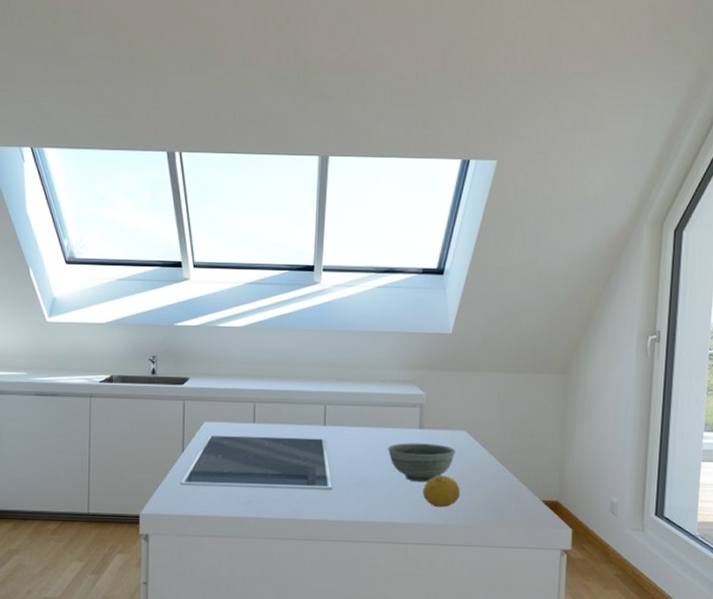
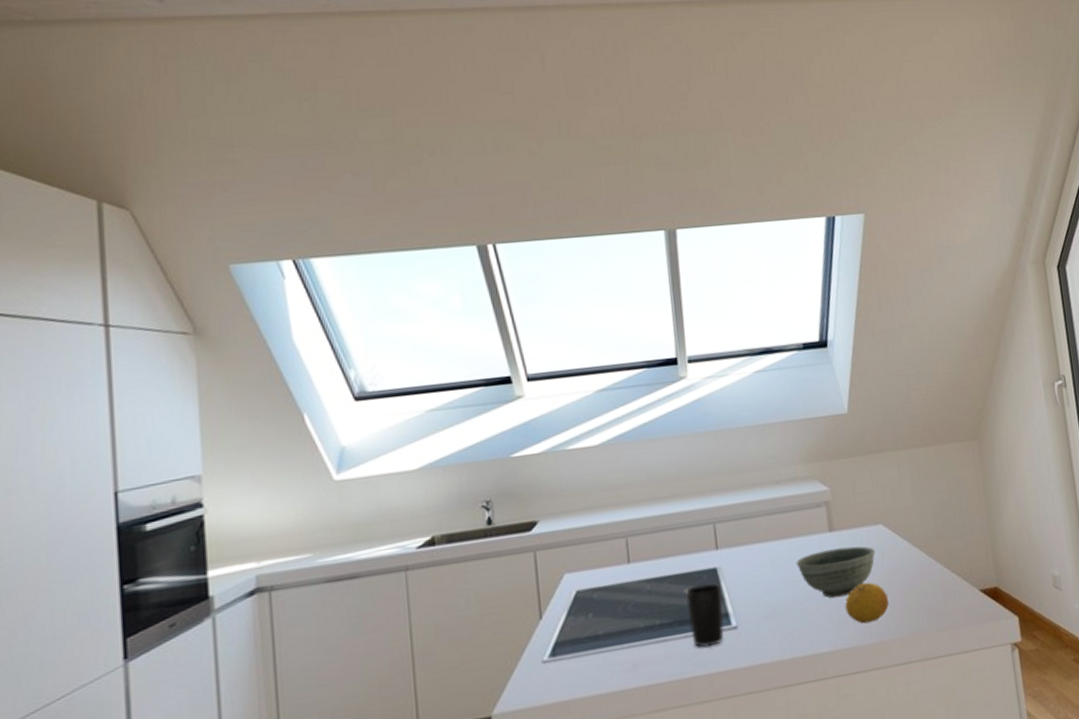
cup: none [294,450,324,499] -> present [685,583,724,648]

